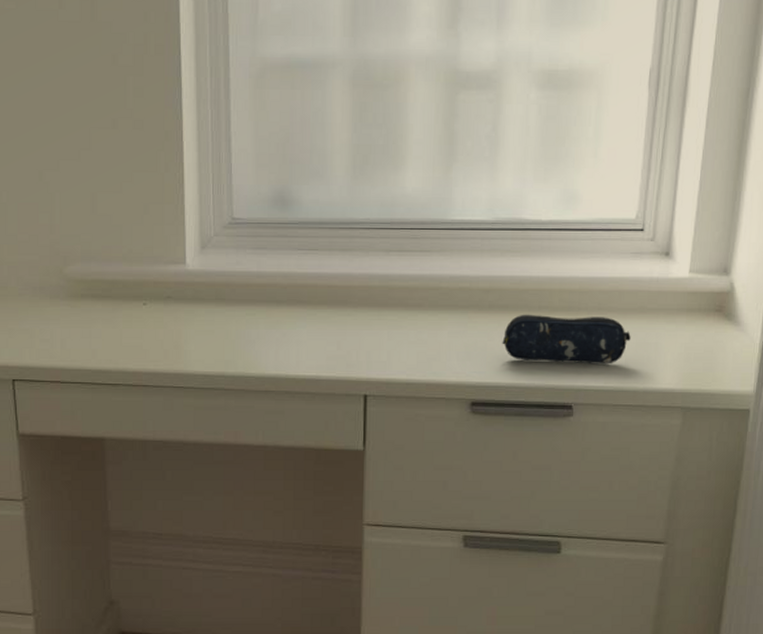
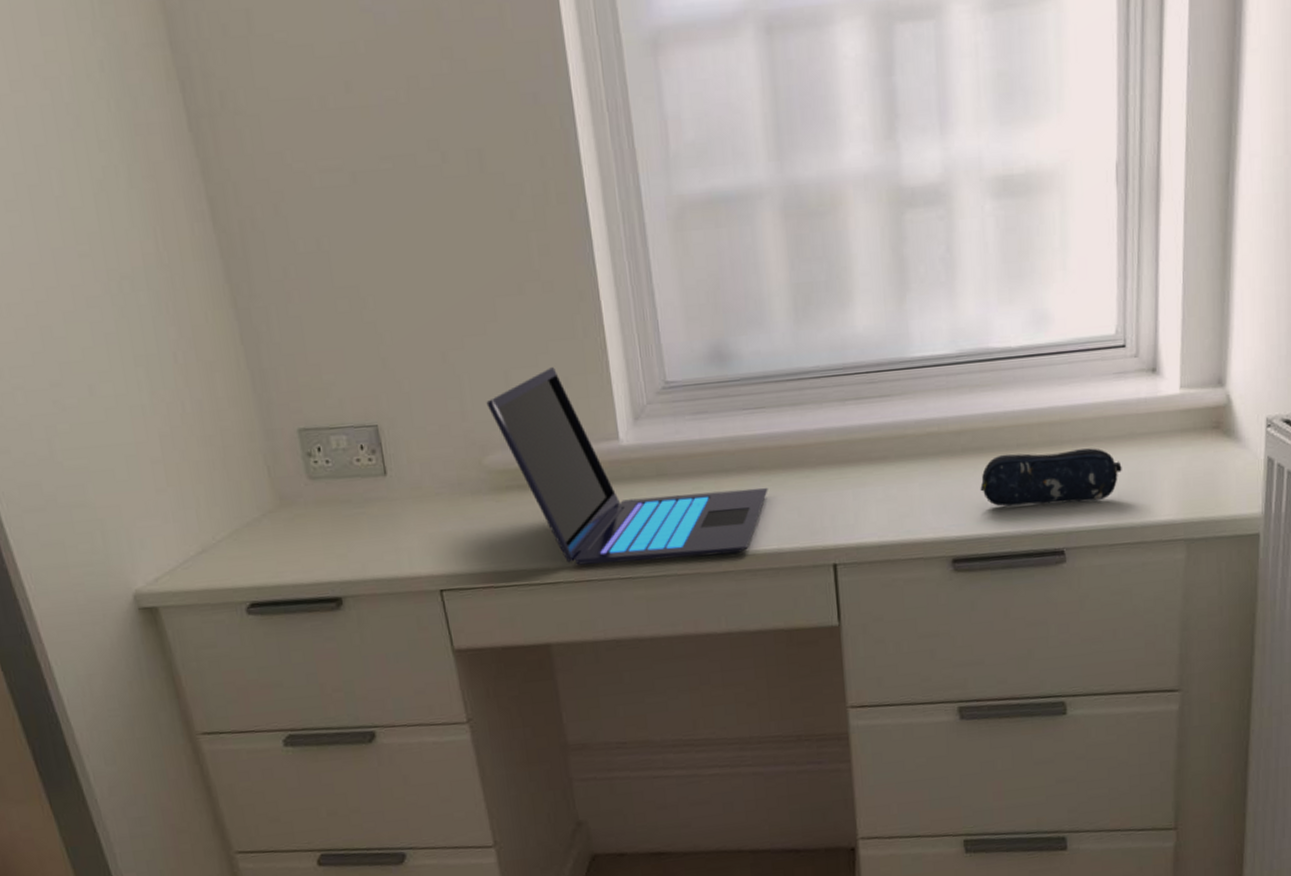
laptop: none [73,195,313,377] -> present [486,367,768,565]

